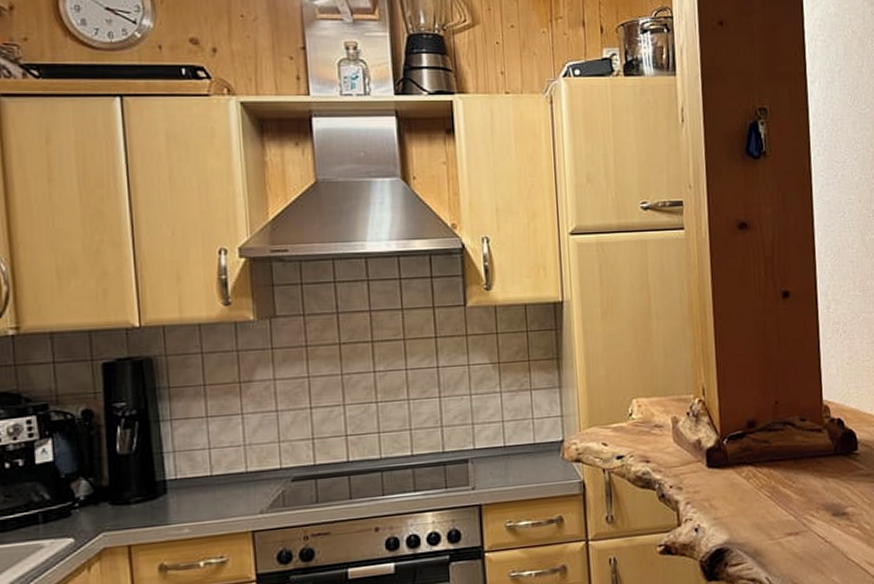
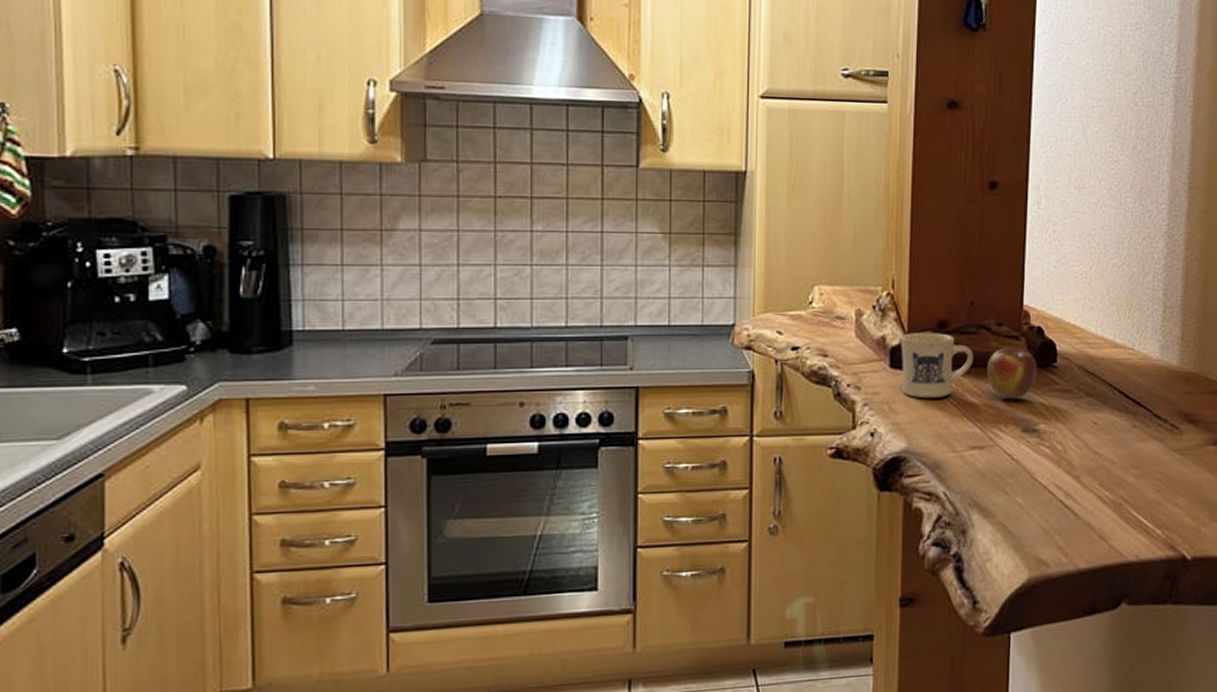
mug: none [713,432,841,493] -> present [899,333,1037,398]

